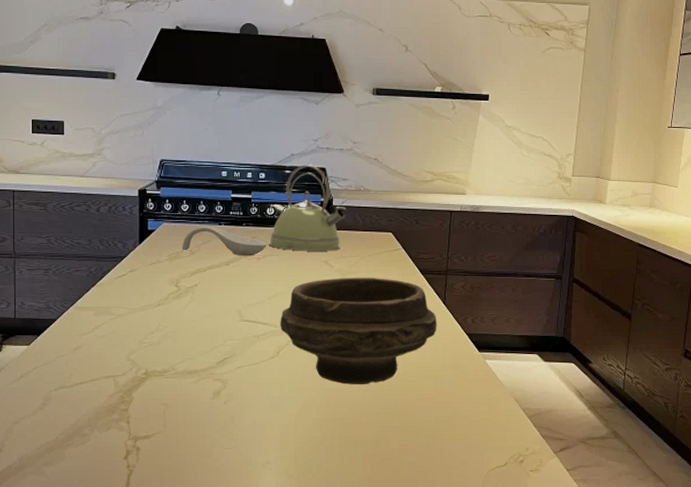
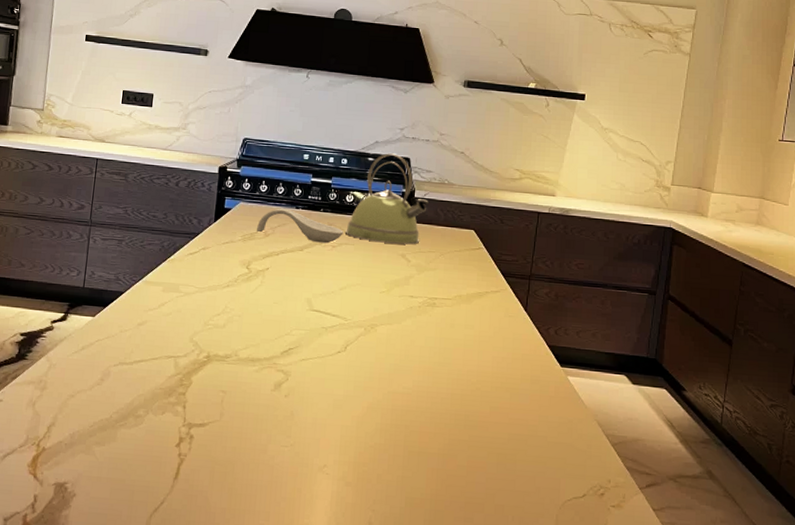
bowl: present [280,277,437,385] -> none [350,273,517,391]

